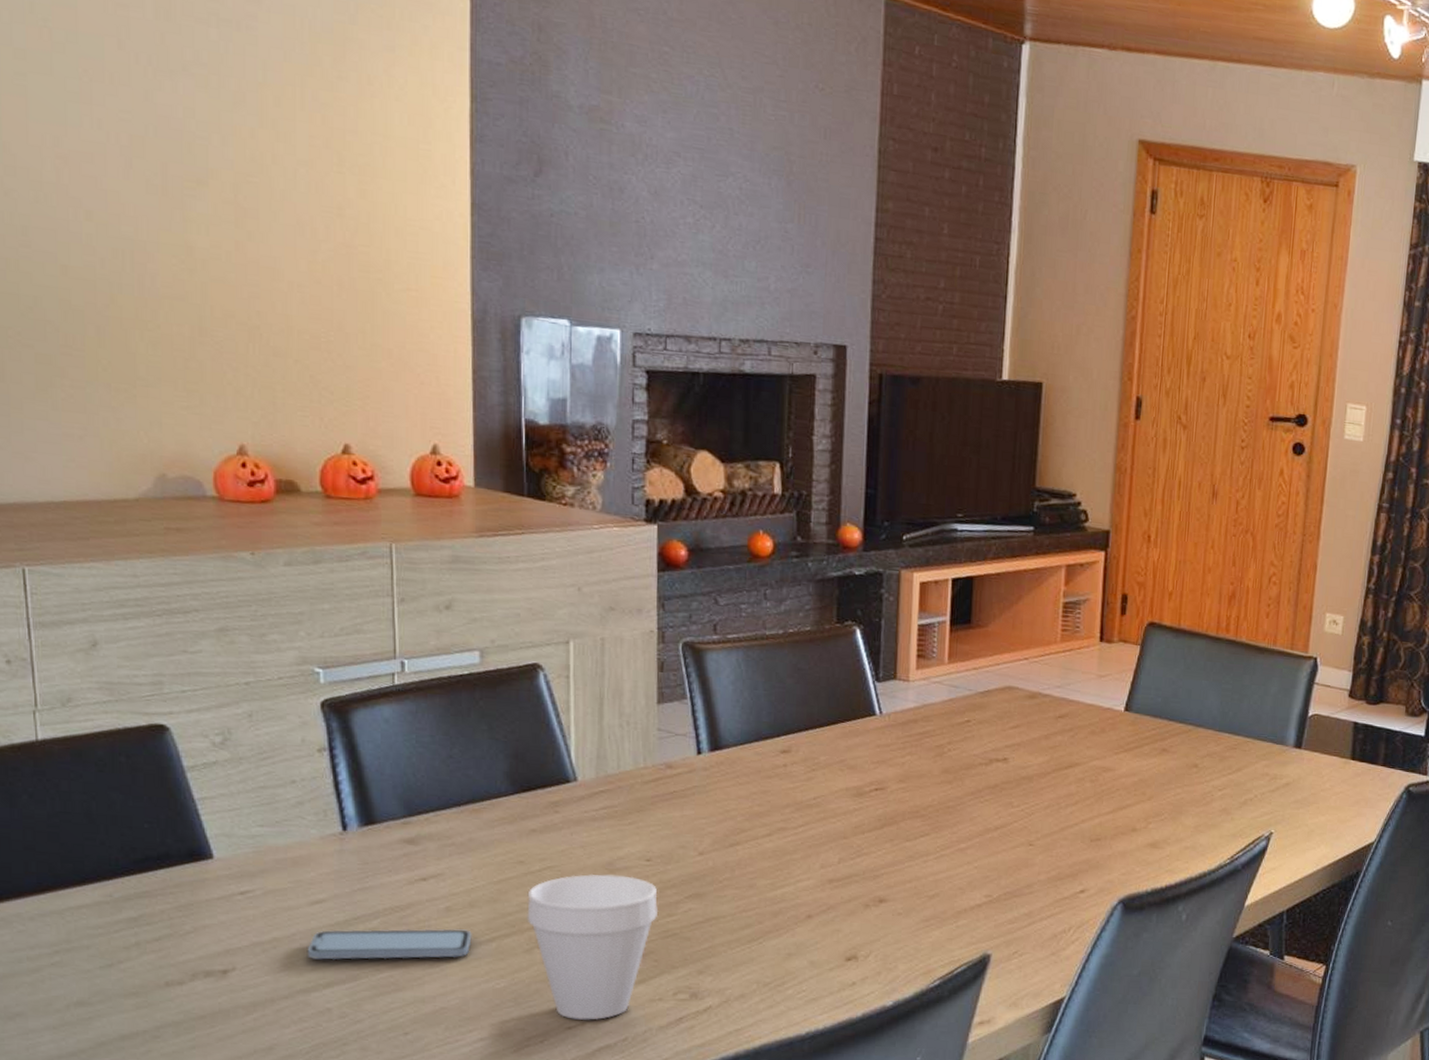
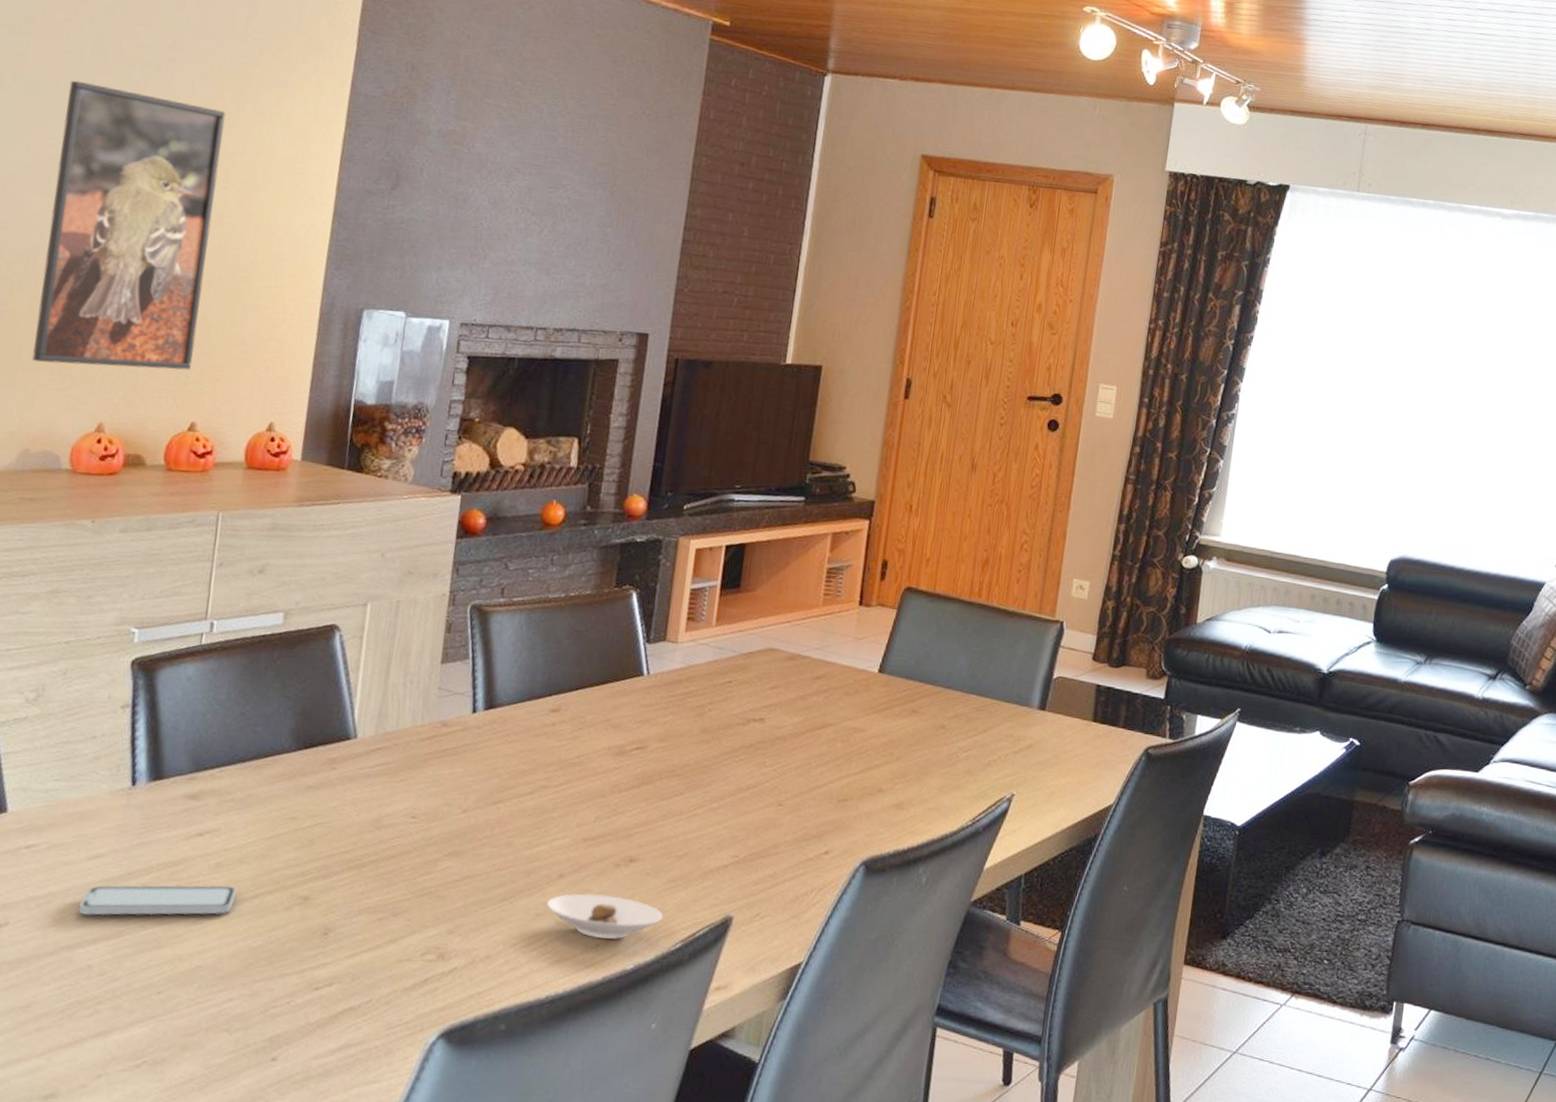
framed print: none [135,40,335,386] -> present [32,80,226,370]
cup: present [527,873,659,1020] -> none [291,830,420,981]
saucer: none [798,934,918,978] -> present [547,894,663,940]

